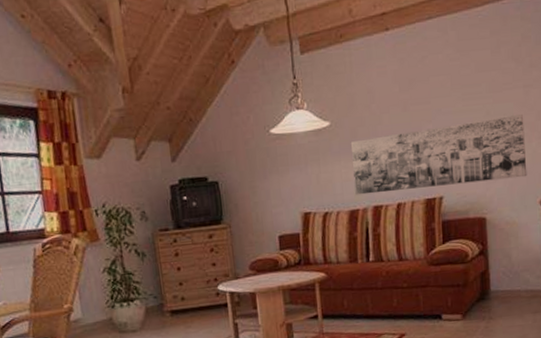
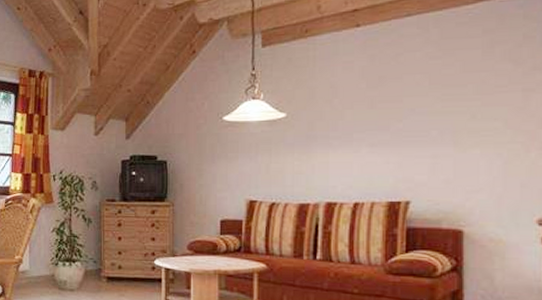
wall art: present [350,115,527,195] -> none [306,121,522,191]

